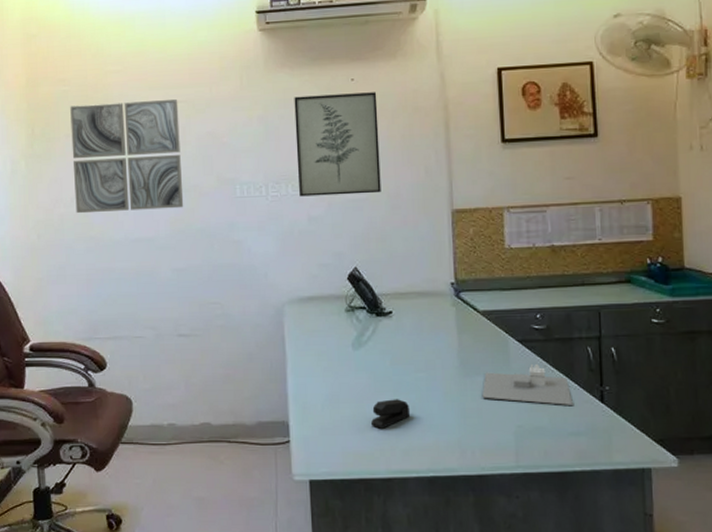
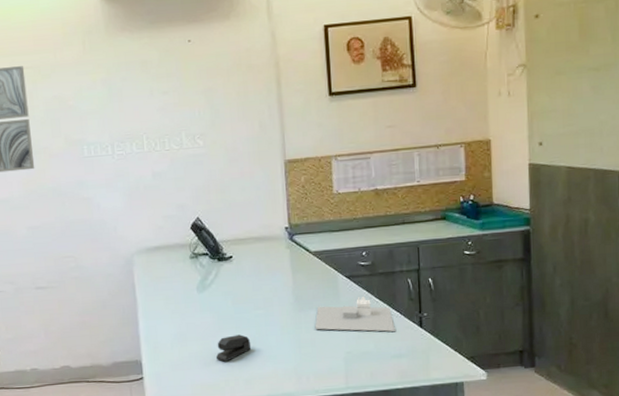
wall art: present [294,92,381,197] -> none [135,52,219,154]

